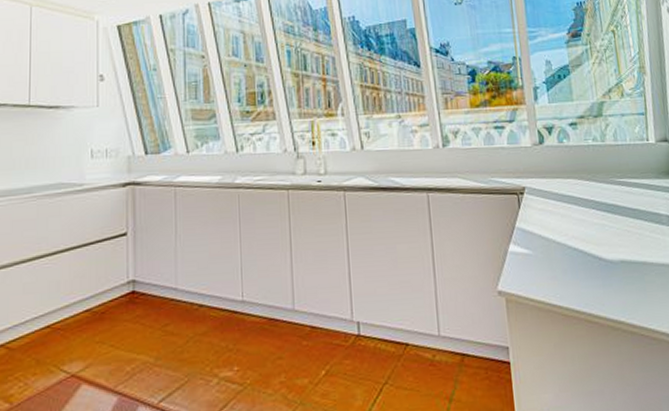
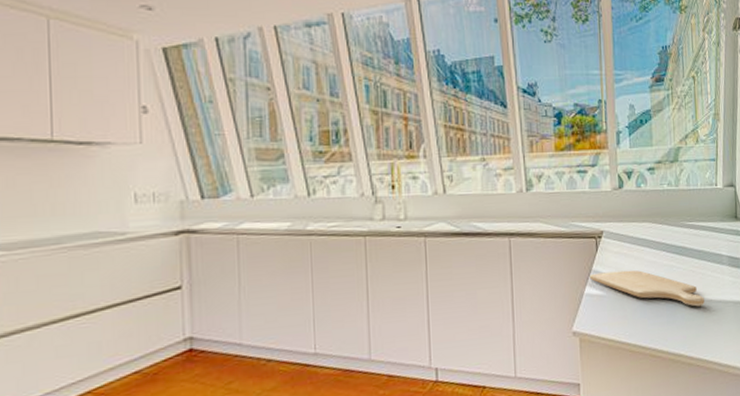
chopping board: none [512,228,645,270] -> present [589,270,705,307]

